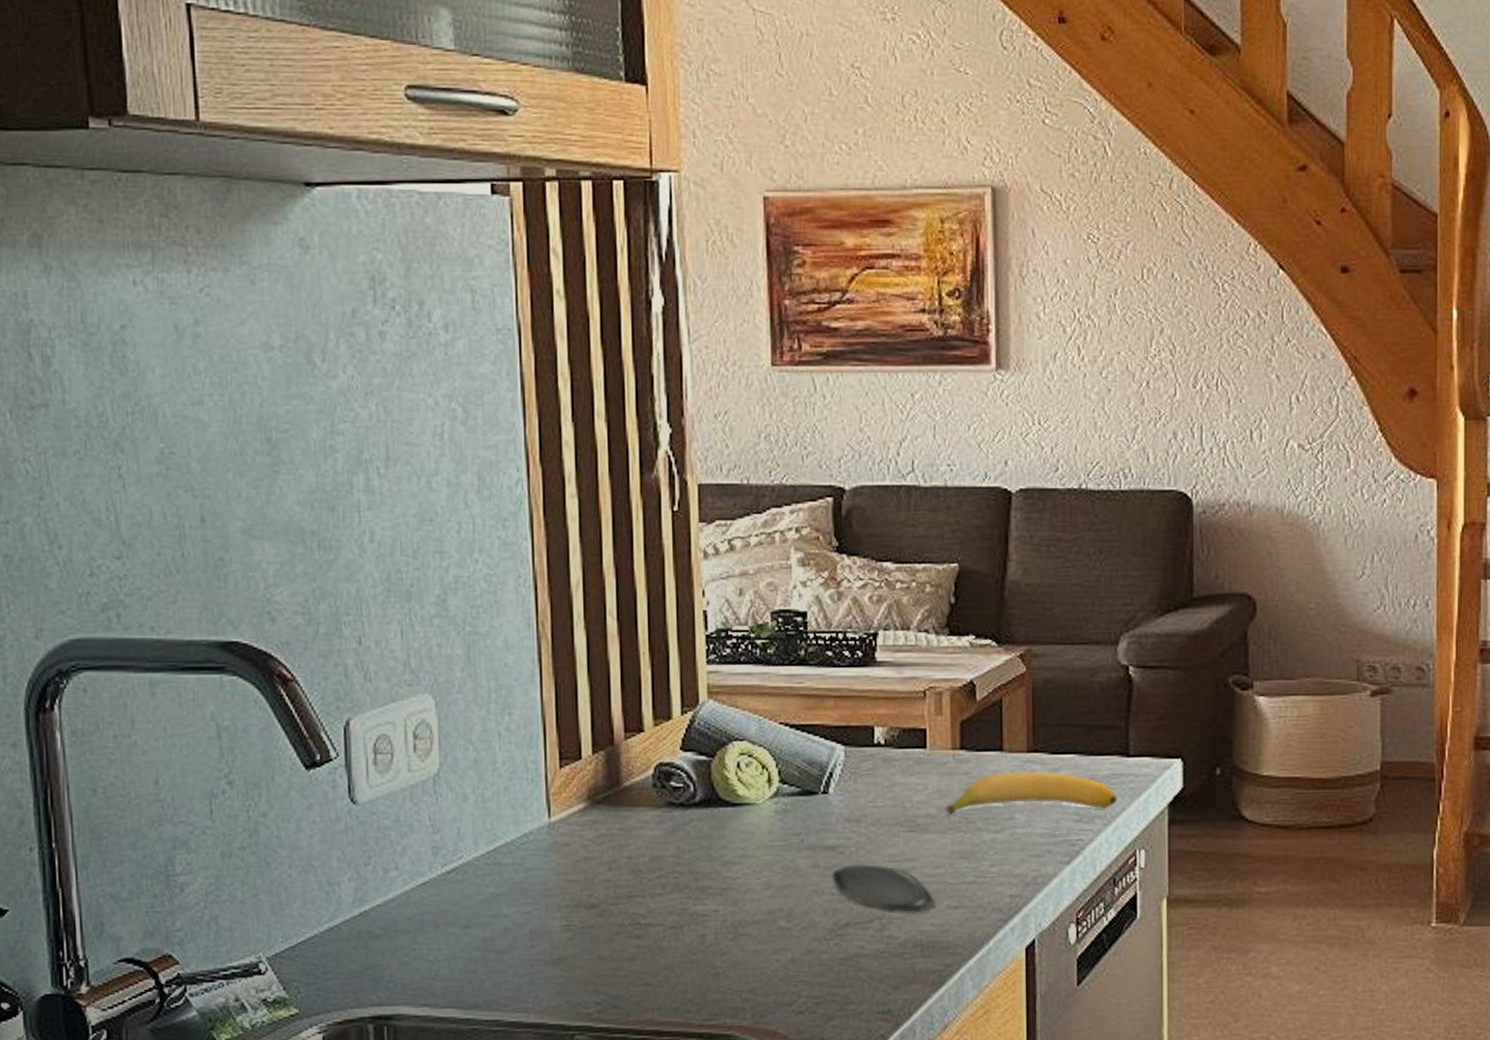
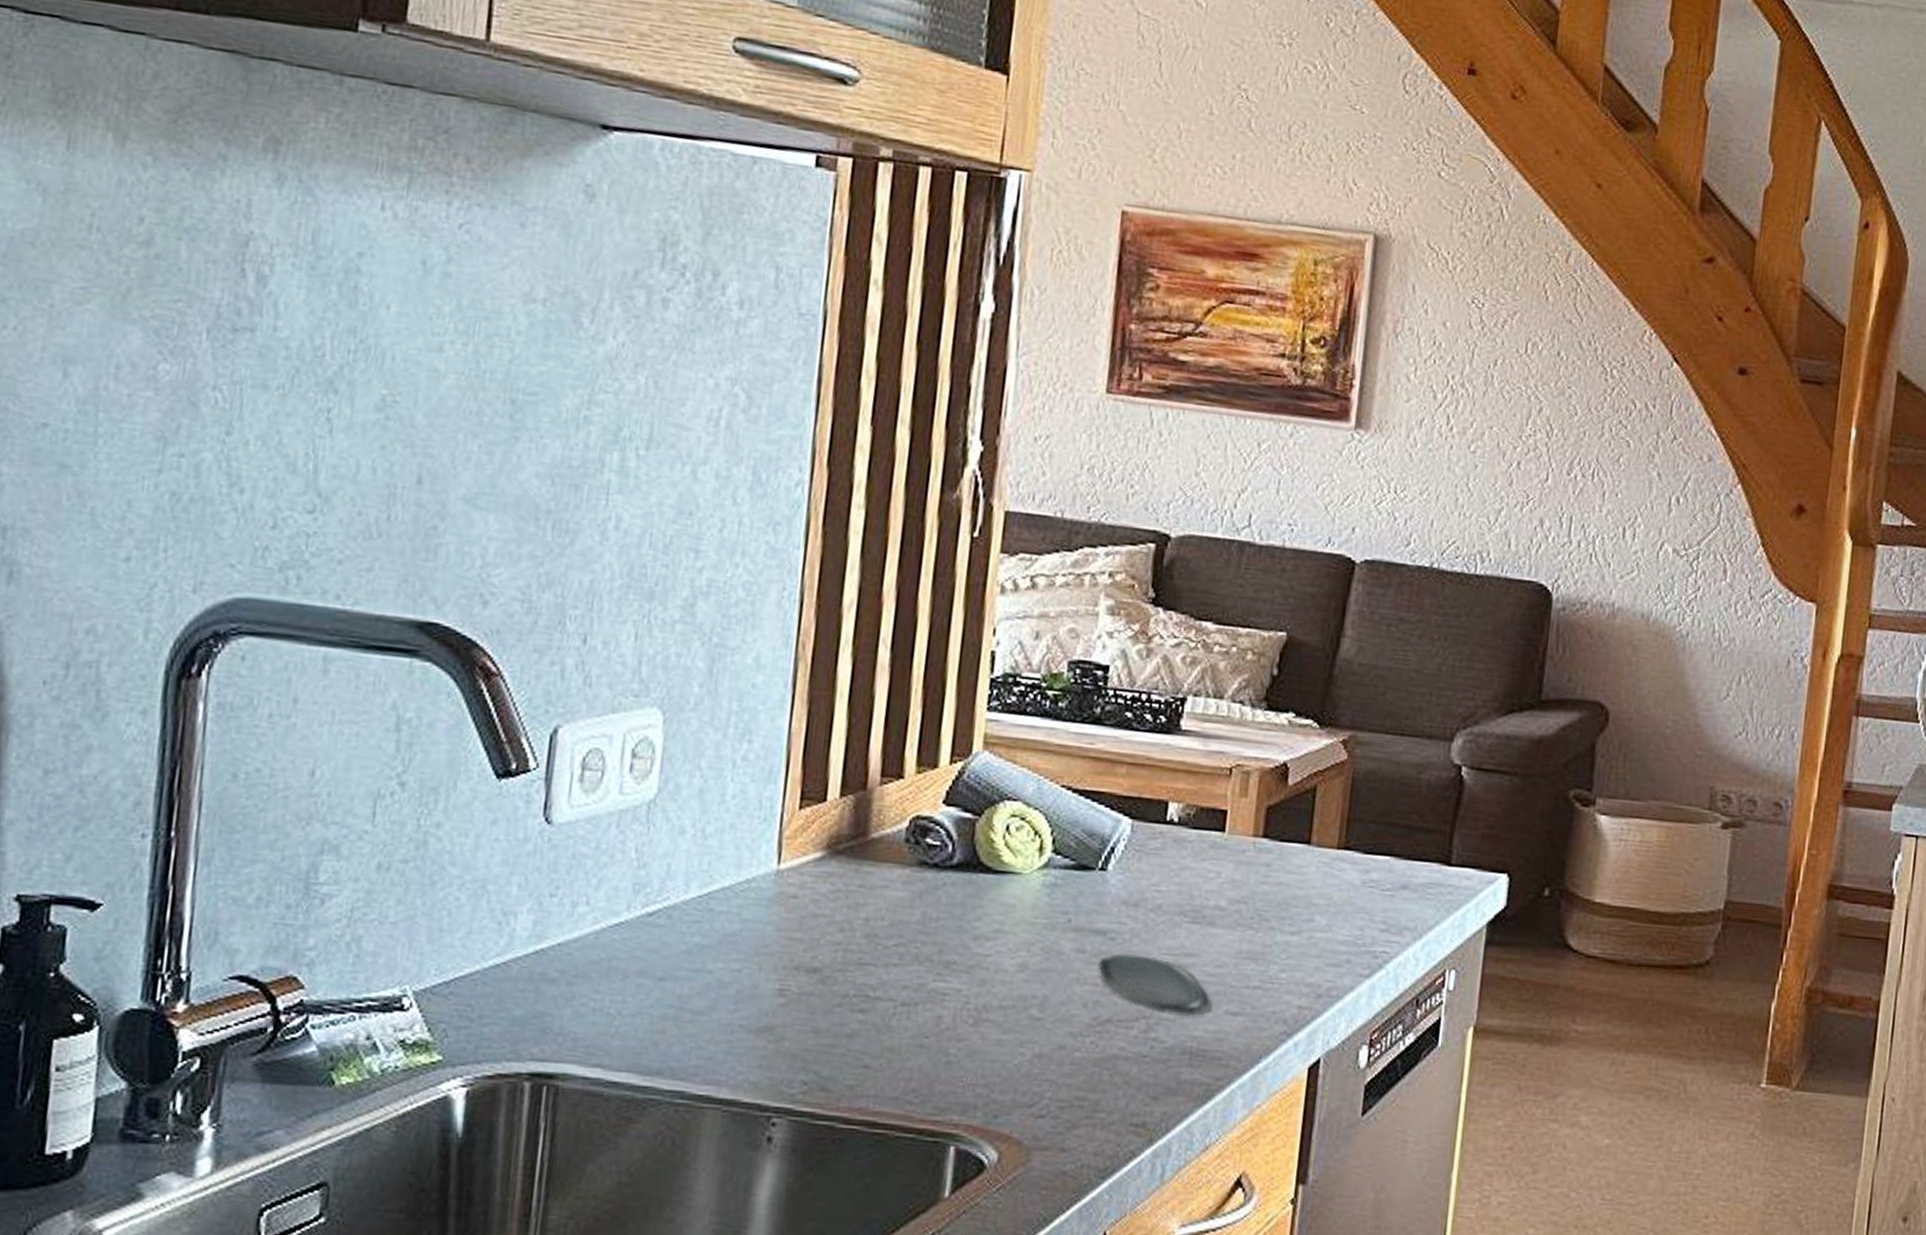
banana: present [945,771,1117,814] -> none [1237,868,1432,920]

